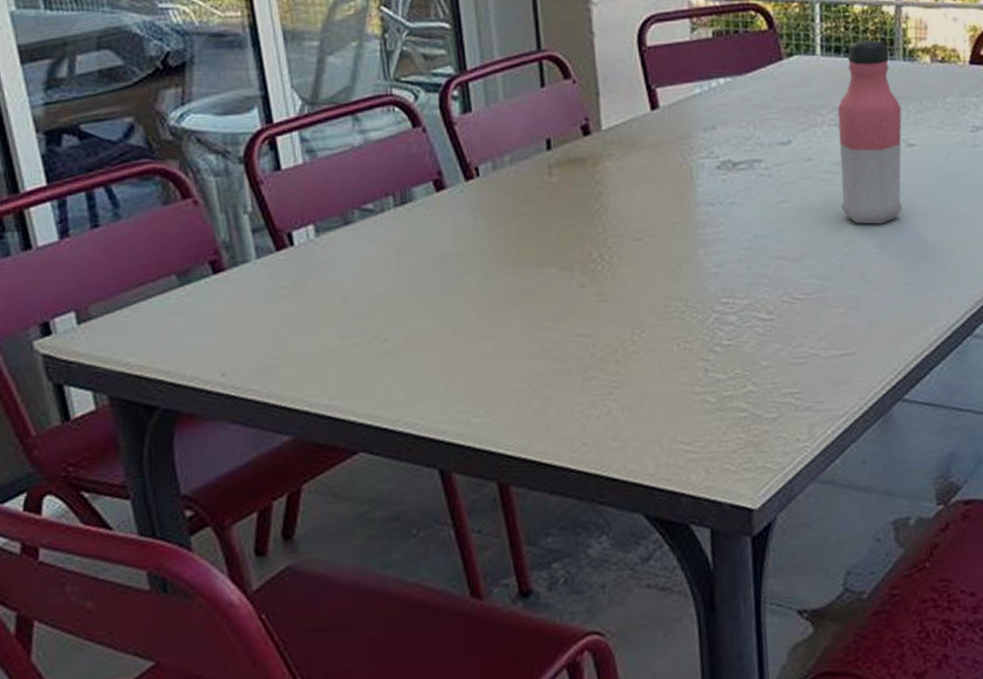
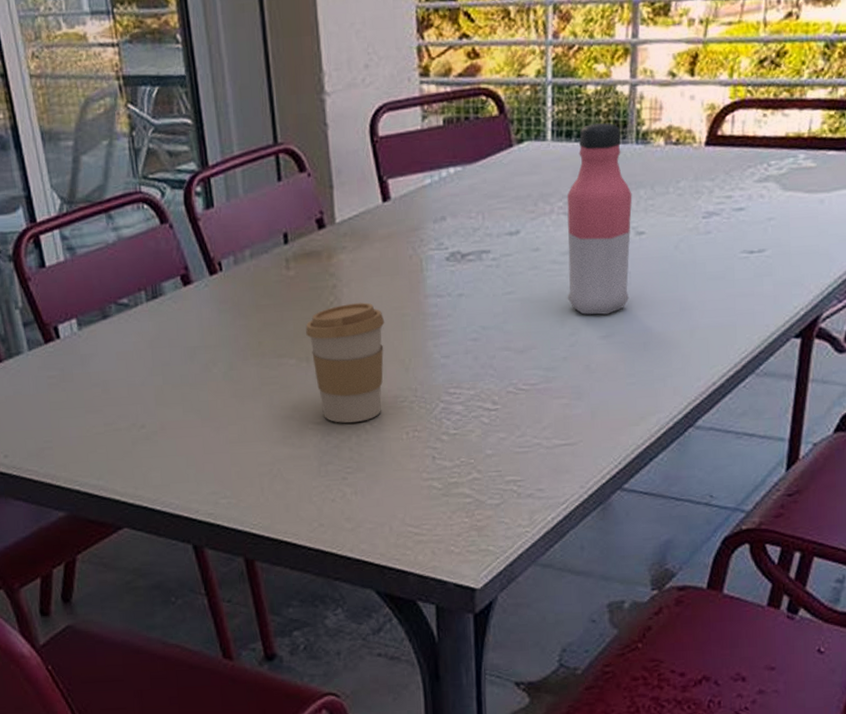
coffee cup: none [569,210,654,335] -> present [306,302,385,423]

